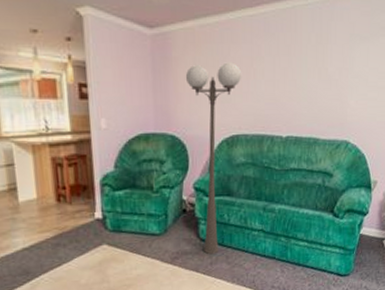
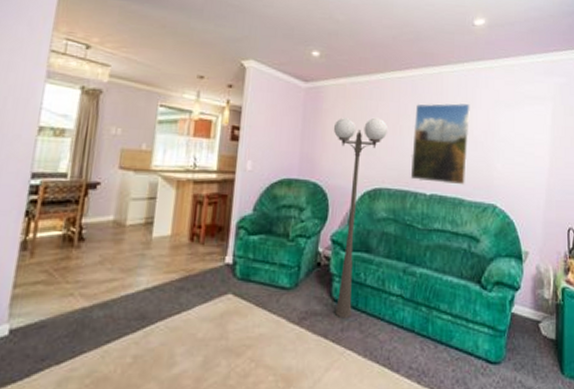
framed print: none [266,39,325,125] -> present [410,102,470,185]

